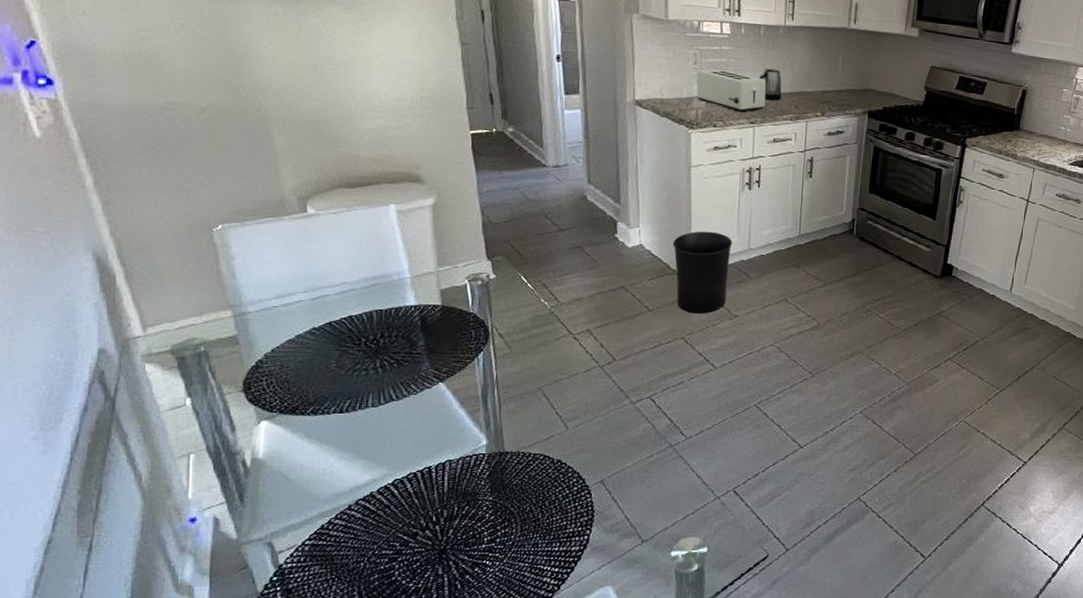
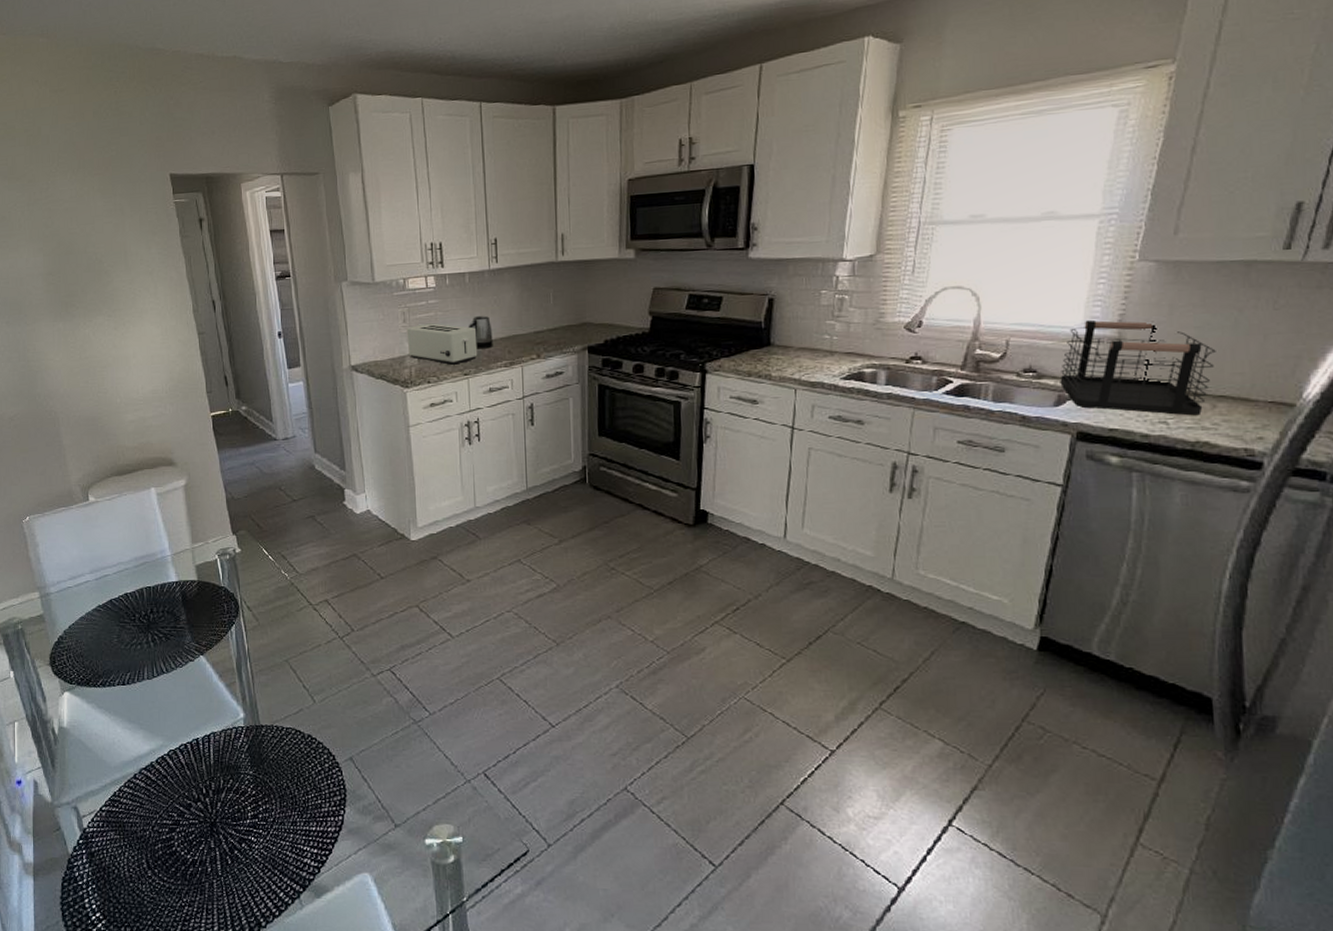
waste bin: present [672,231,733,314] -> none [398,491,458,579]

